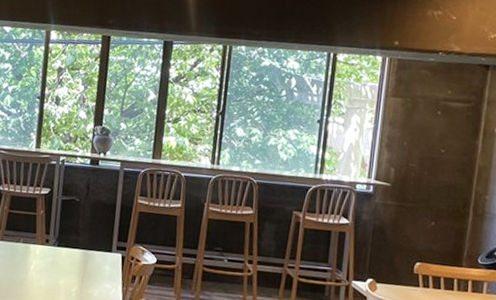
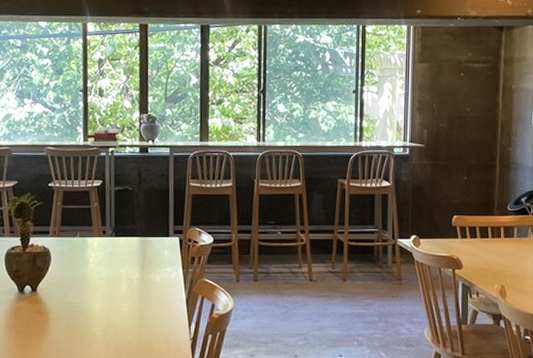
books: none [39,136,73,158] -> present [86,128,120,148]

